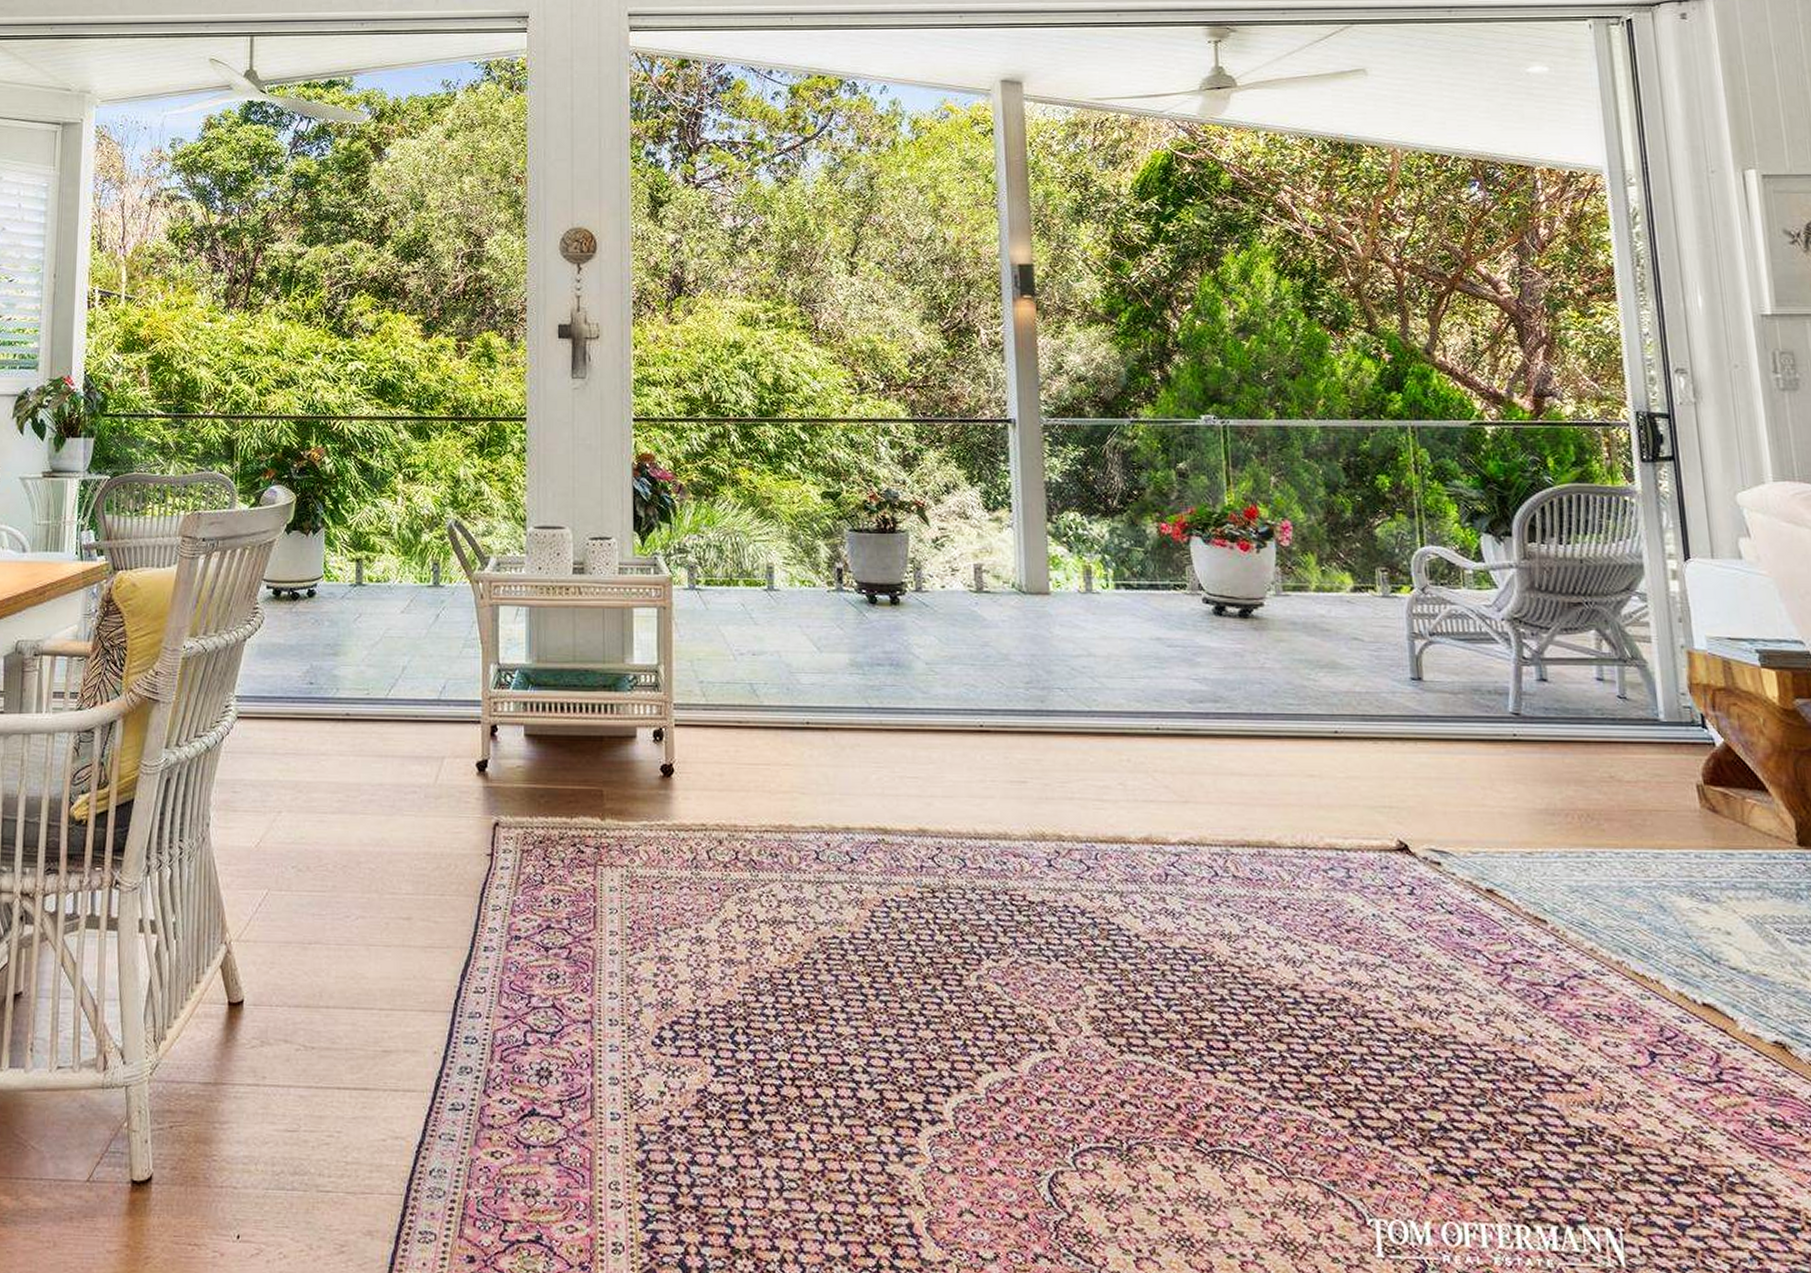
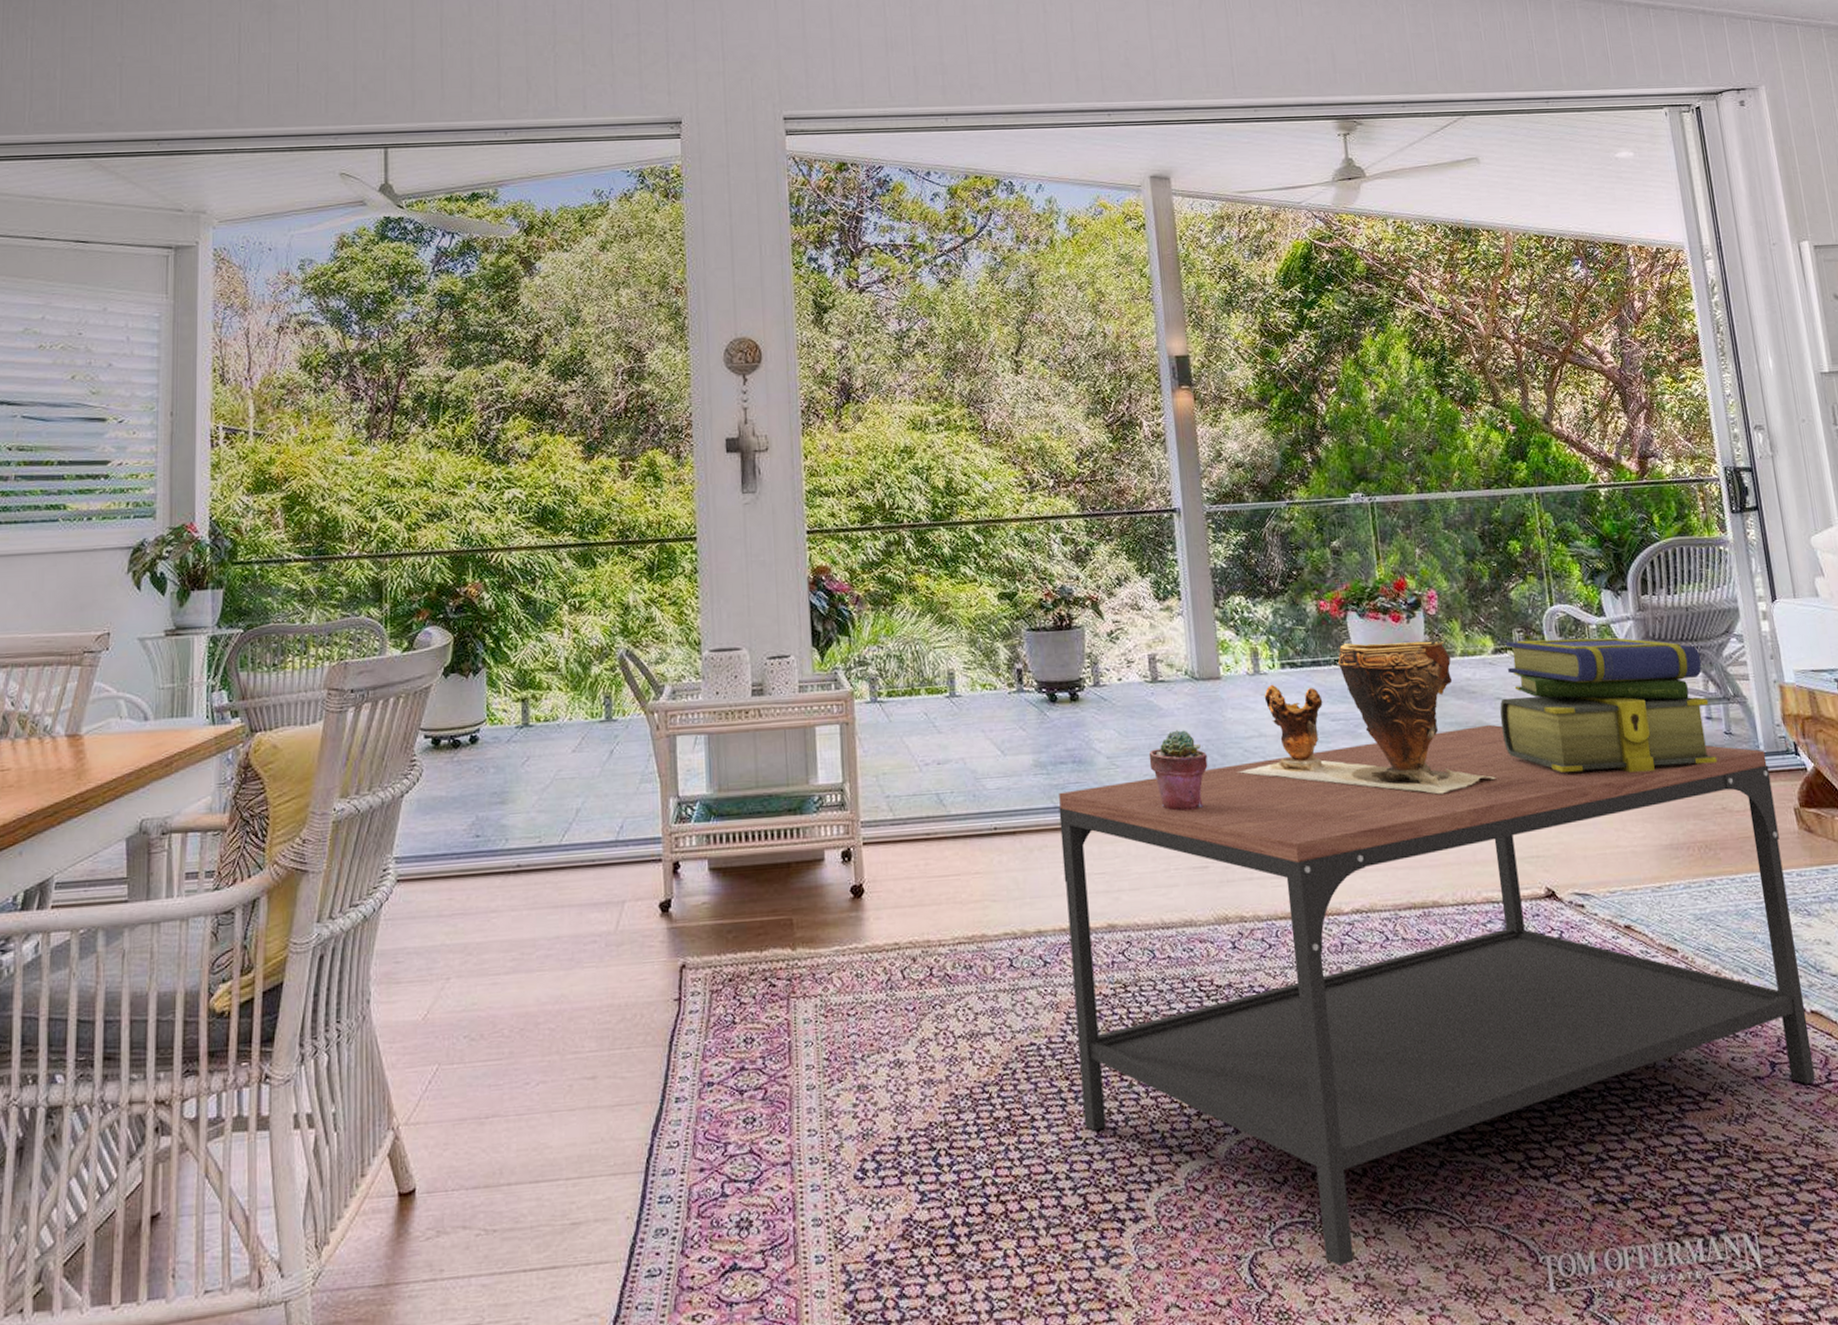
coffee table: none [873,665,1704,1199] -> present [1059,724,1816,1267]
potted succulent: none [969,642,1031,723] -> present [1148,730,1208,811]
clay pot: none [1063,569,1347,733] -> present [1238,639,1496,795]
stack of books: none [1356,580,1607,730] -> present [1500,637,1717,773]

